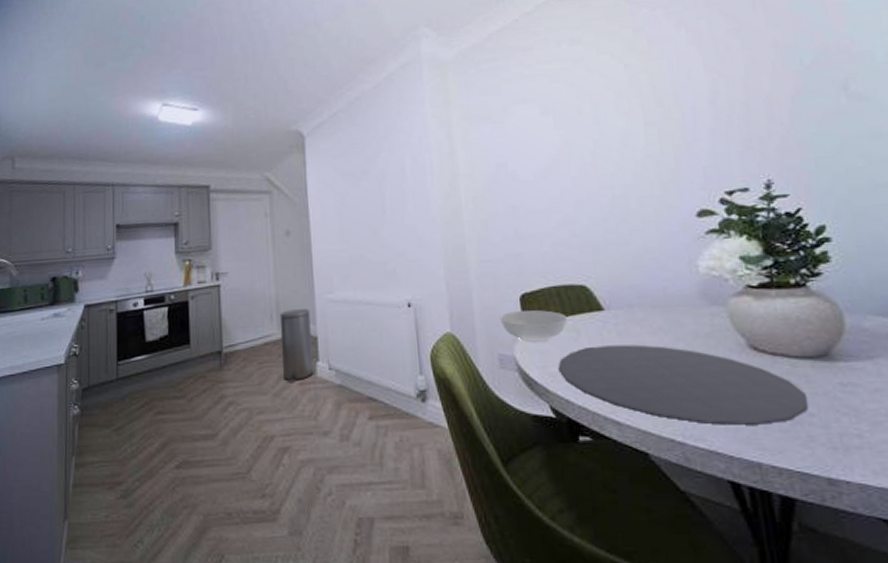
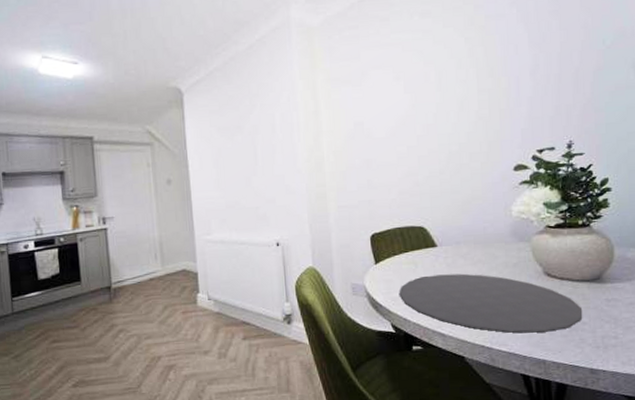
pedal bin: present [279,308,314,382] -> none [163,248,195,311]
bowl: present [499,310,568,343] -> none [353,247,408,274]

